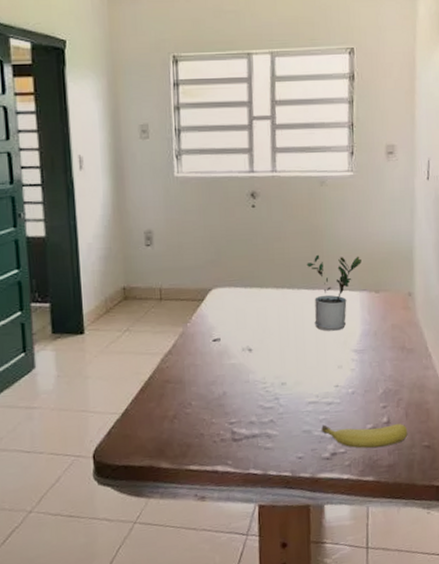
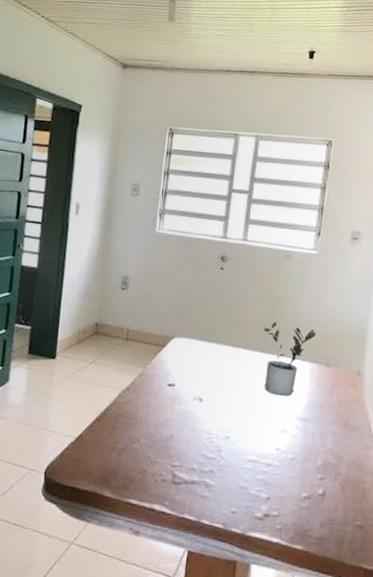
fruit: present [321,424,408,449] -> none [258,484,342,518]

